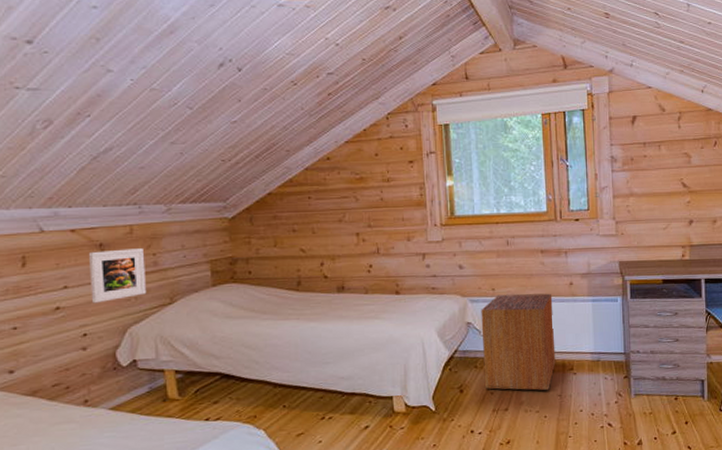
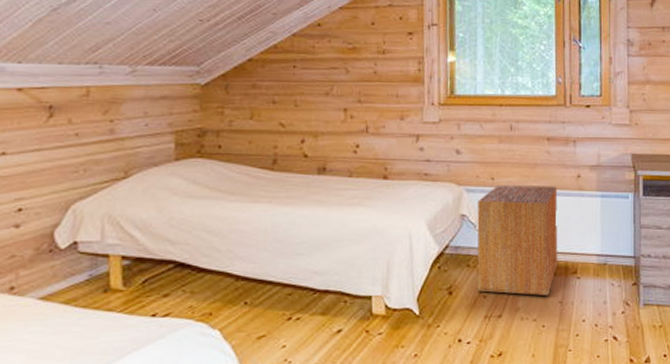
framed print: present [88,248,147,304] -> none [32,113,101,174]

